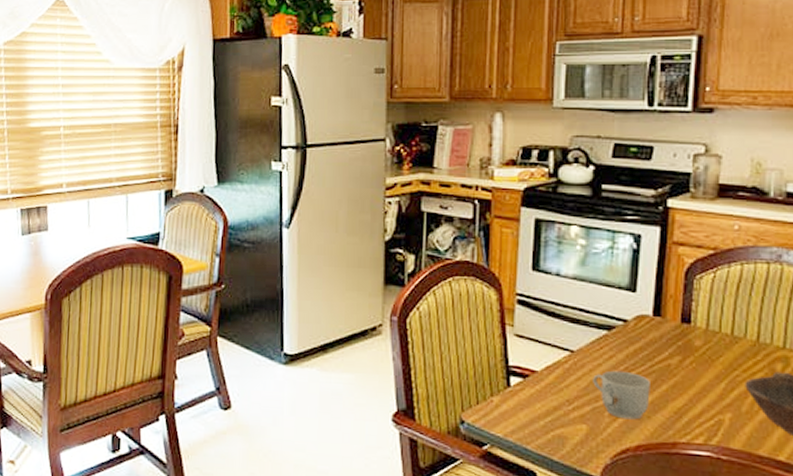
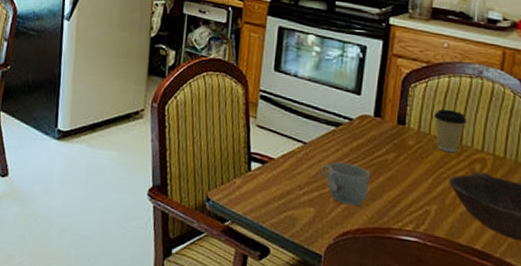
coffee cup: none [725,301,766,352] -> present [434,108,468,153]

